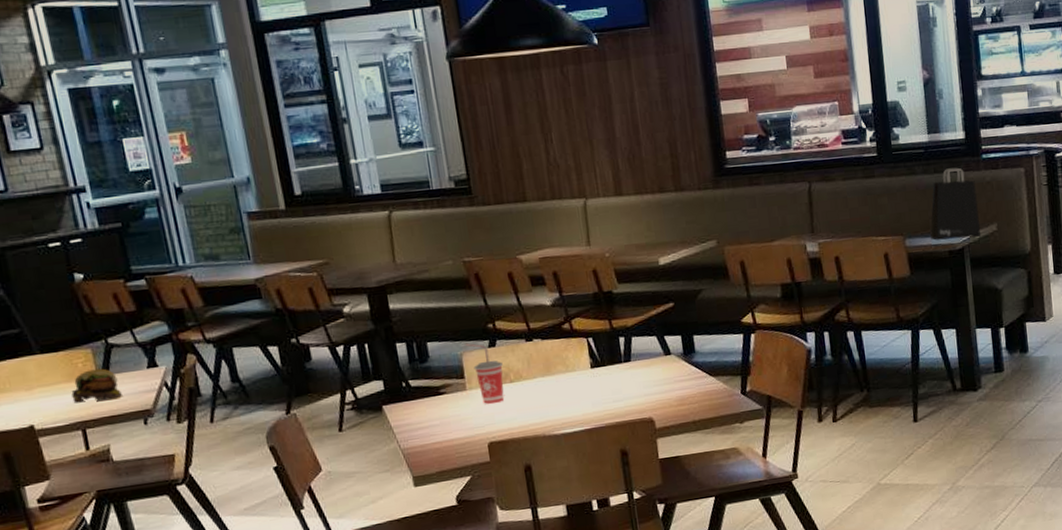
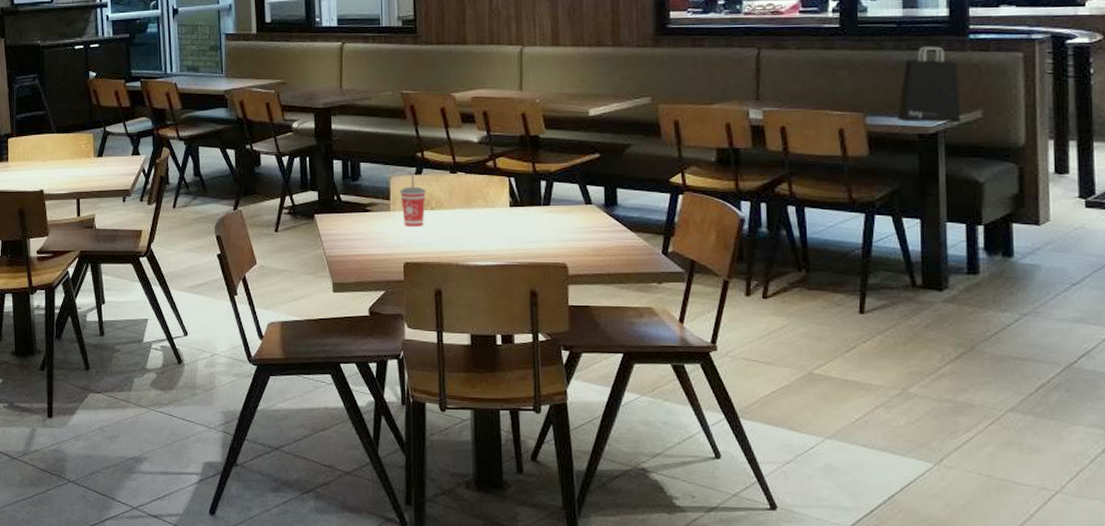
burger: present [71,368,122,403] -> none [74,151,110,178]

